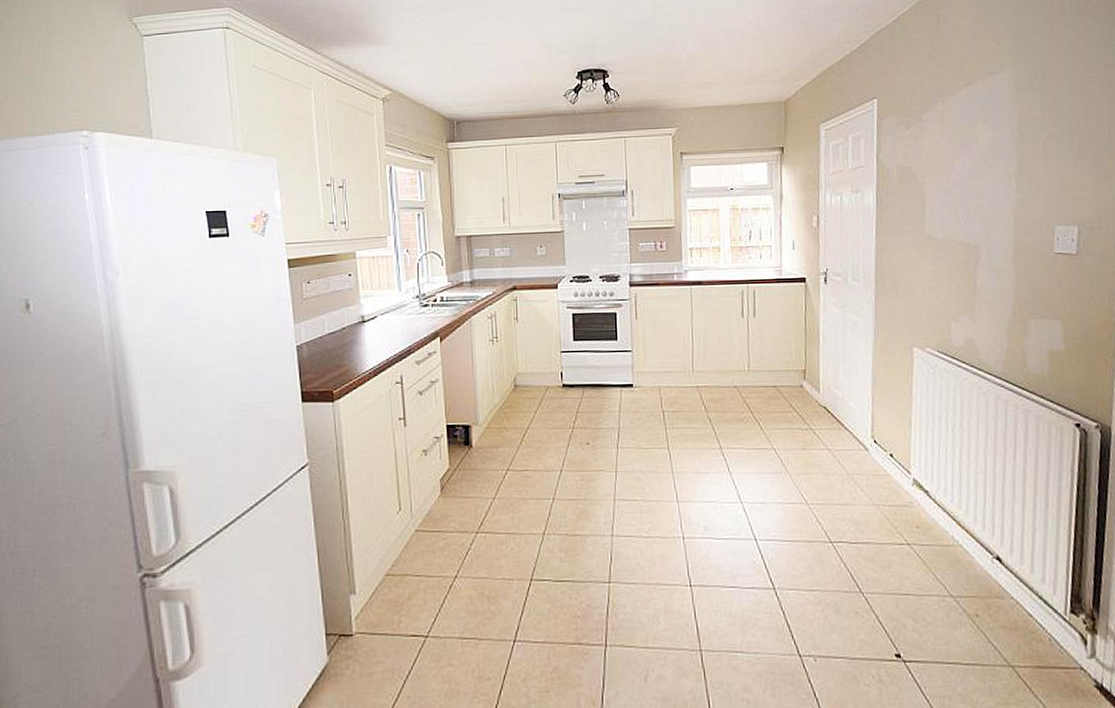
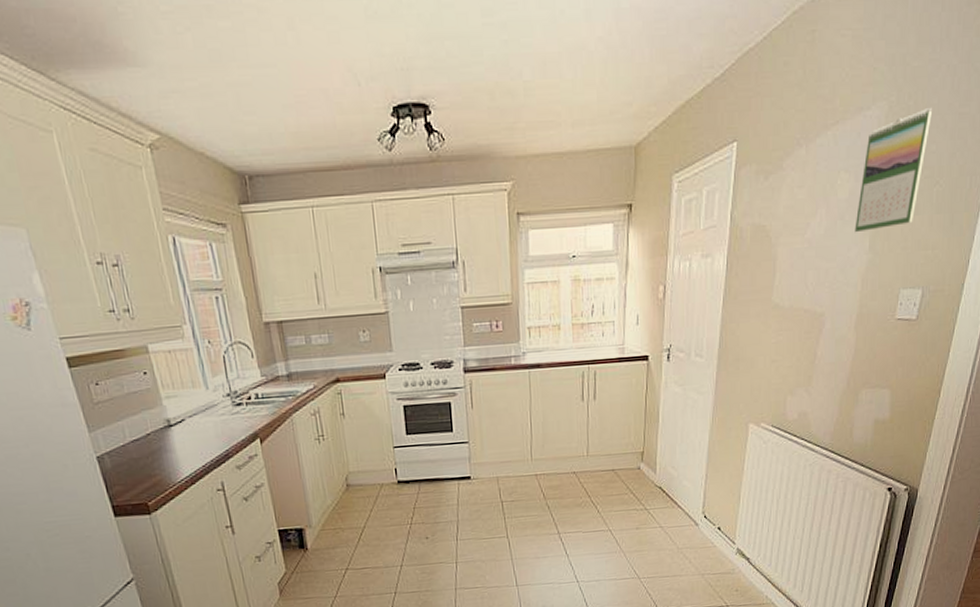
calendar: none [999,73,1060,175] -> present [854,108,932,233]

